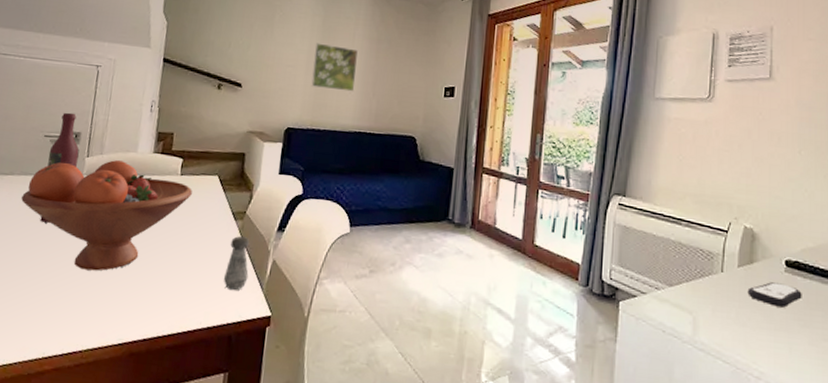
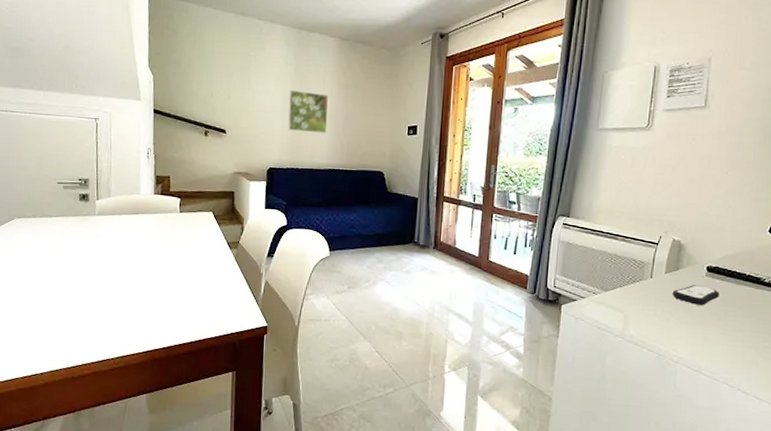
fruit bowl: present [21,160,192,271] -> none [46,202,191,295]
wine bottle: present [40,112,79,223] -> none [63,161,90,257]
salt shaker: present [223,235,249,291] -> none [224,261,246,307]

